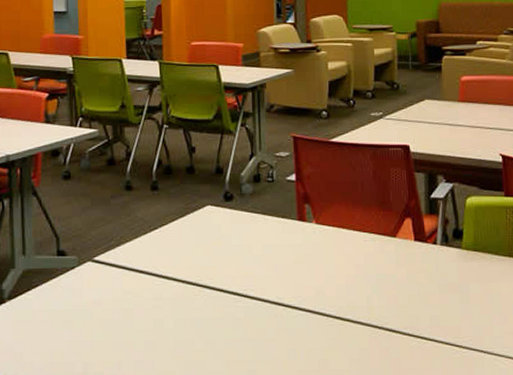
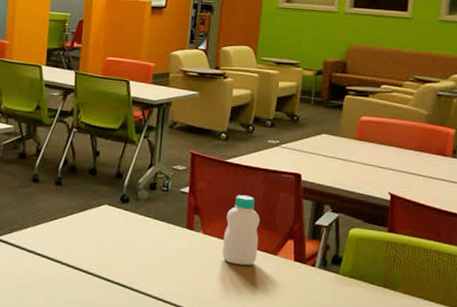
bottle: none [338,176,376,253] -> present [222,195,261,266]

